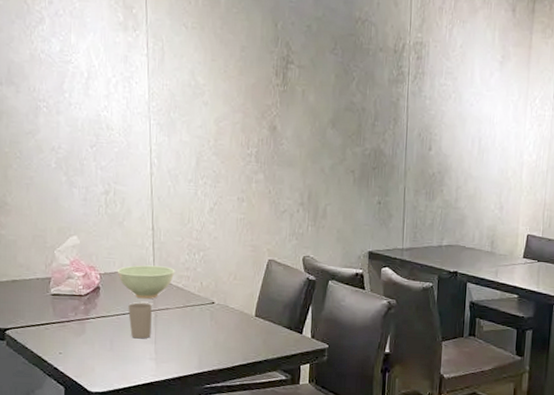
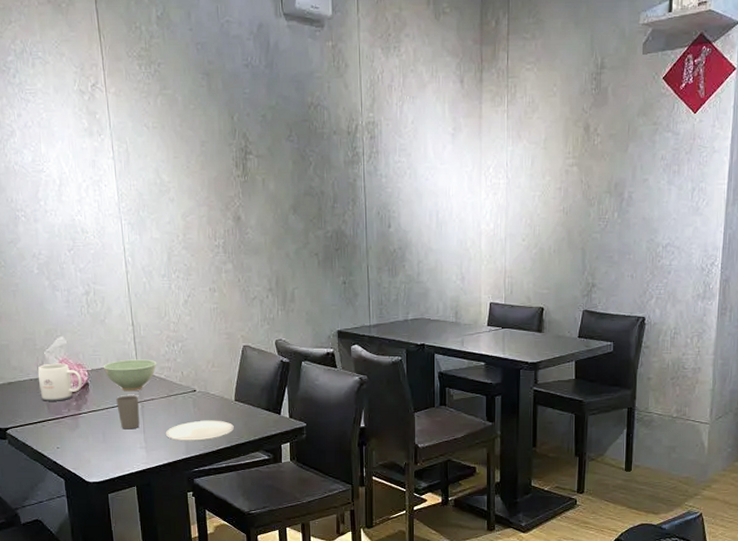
mug: none [45,263,93,304] -> present [37,363,82,401]
plate: none [178,334,252,356] -> present [165,420,234,442]

